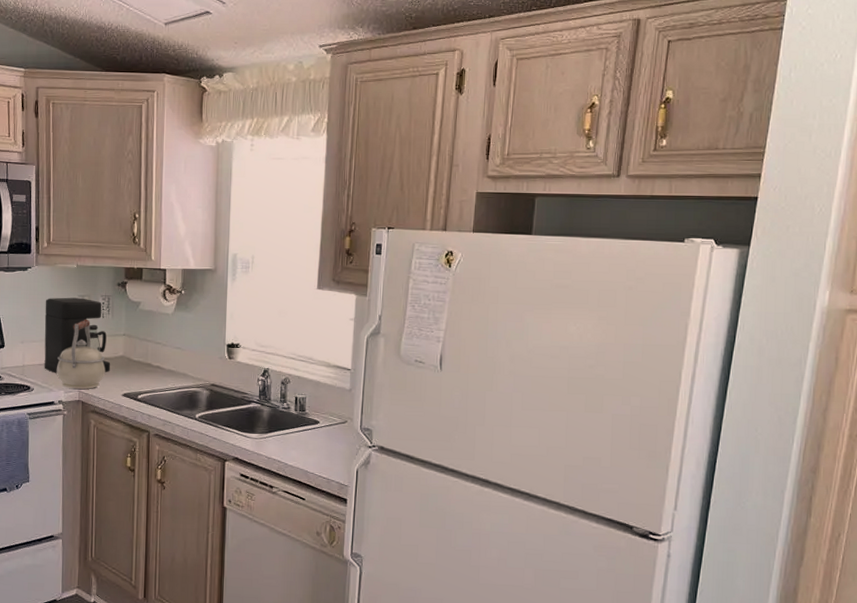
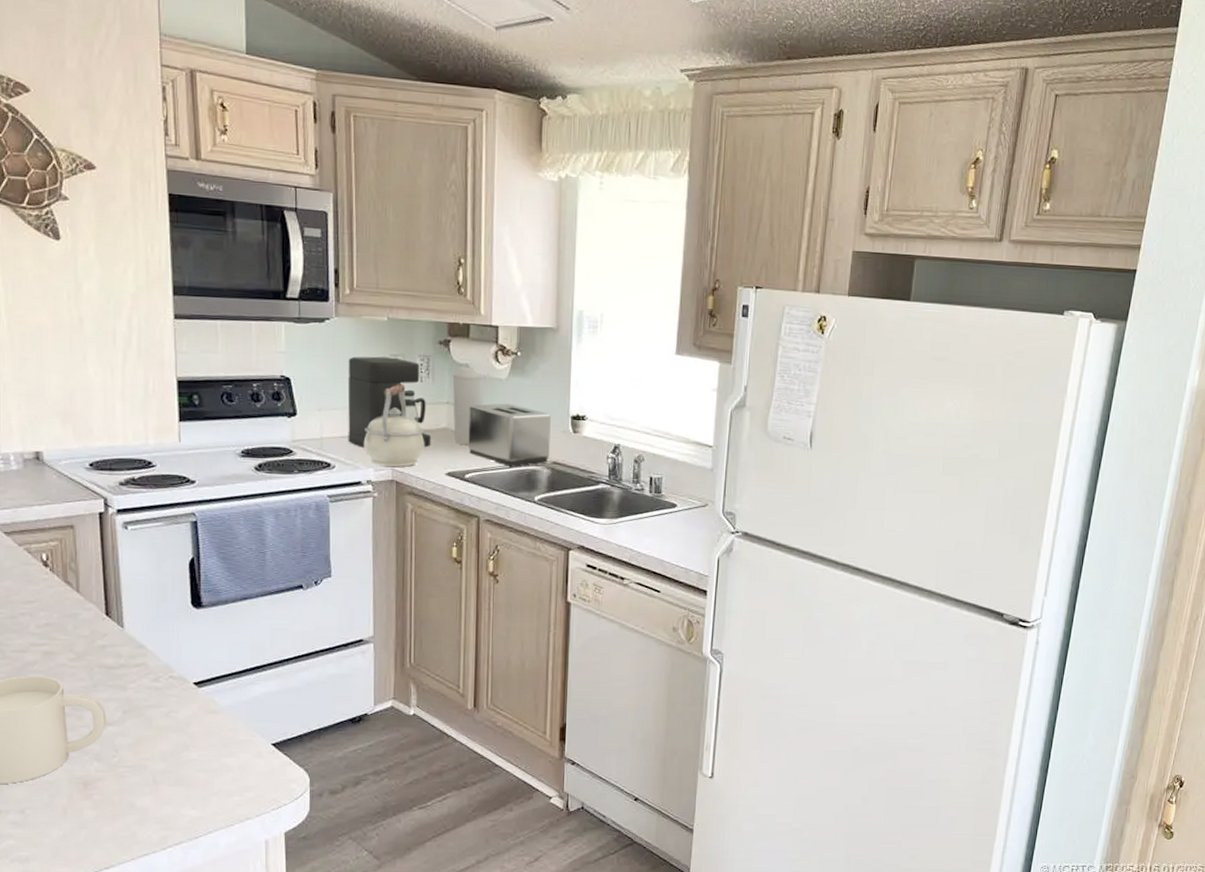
canister: none [128,300,155,371] -> present [452,362,485,446]
toaster: none [141,334,210,388] -> present [468,403,551,467]

